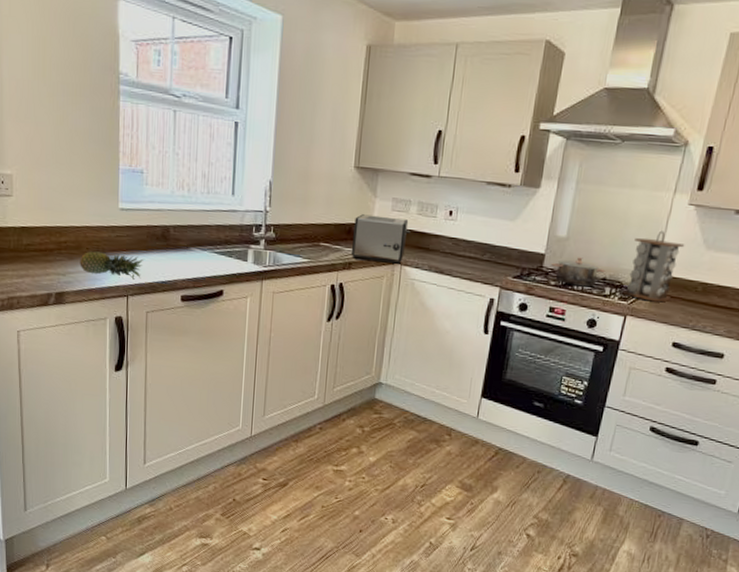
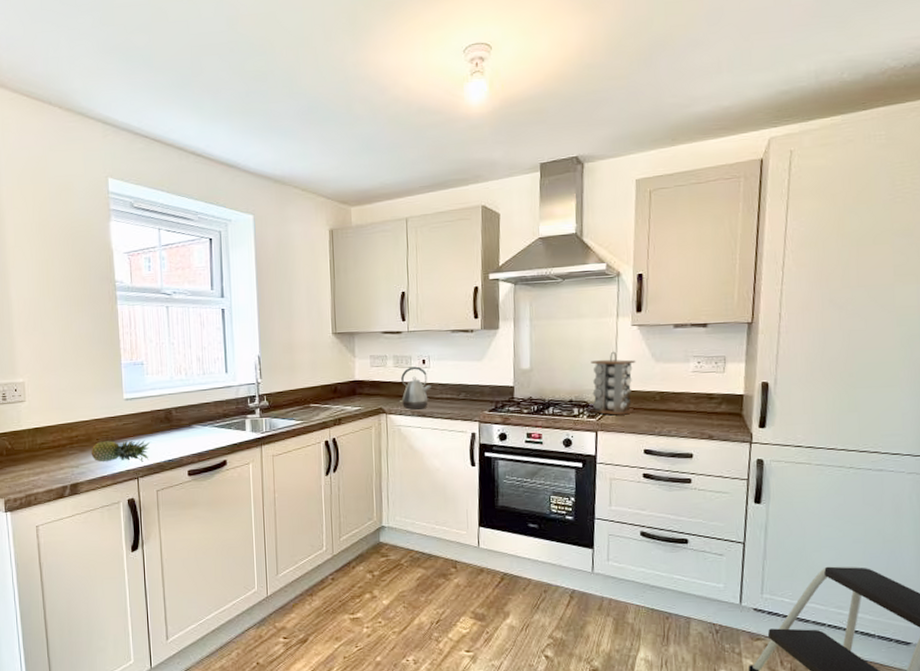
toaster: present [350,214,411,264] -> none [339,372,390,415]
kettle: none [418,216,456,265] -> present [400,366,433,410]
cooking pot: present [551,257,606,288] -> none [521,385,571,411]

